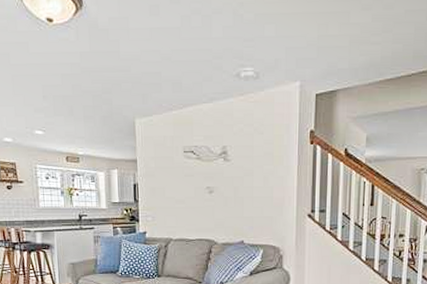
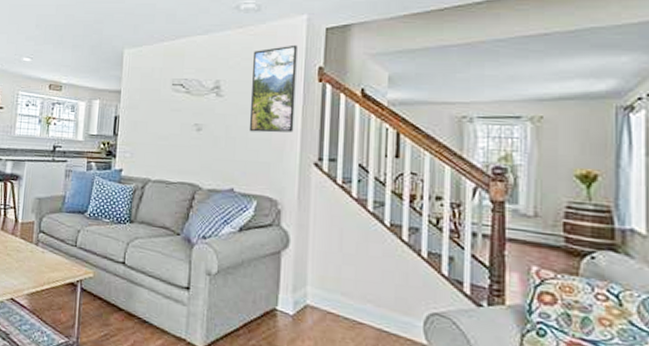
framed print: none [253,110,292,191] -> present [249,44,298,133]

